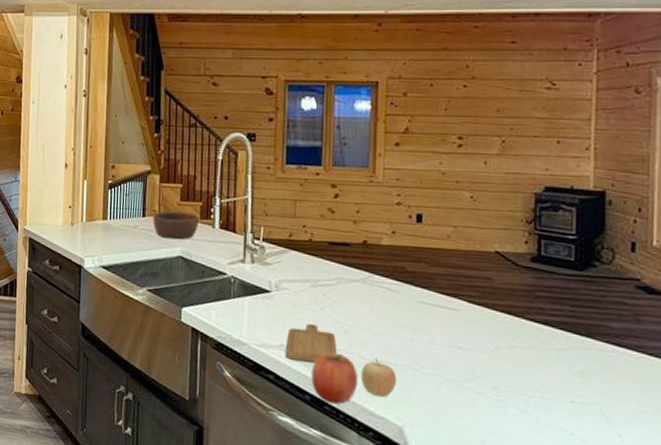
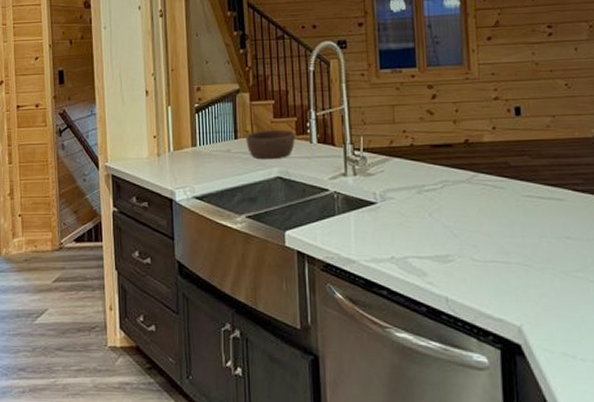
chopping board: present [285,324,337,363] -> none [396,232,449,272]
fruit: present [311,352,359,405] -> none [425,258,474,313]
fruit: present [360,358,397,398] -> none [474,259,512,299]

